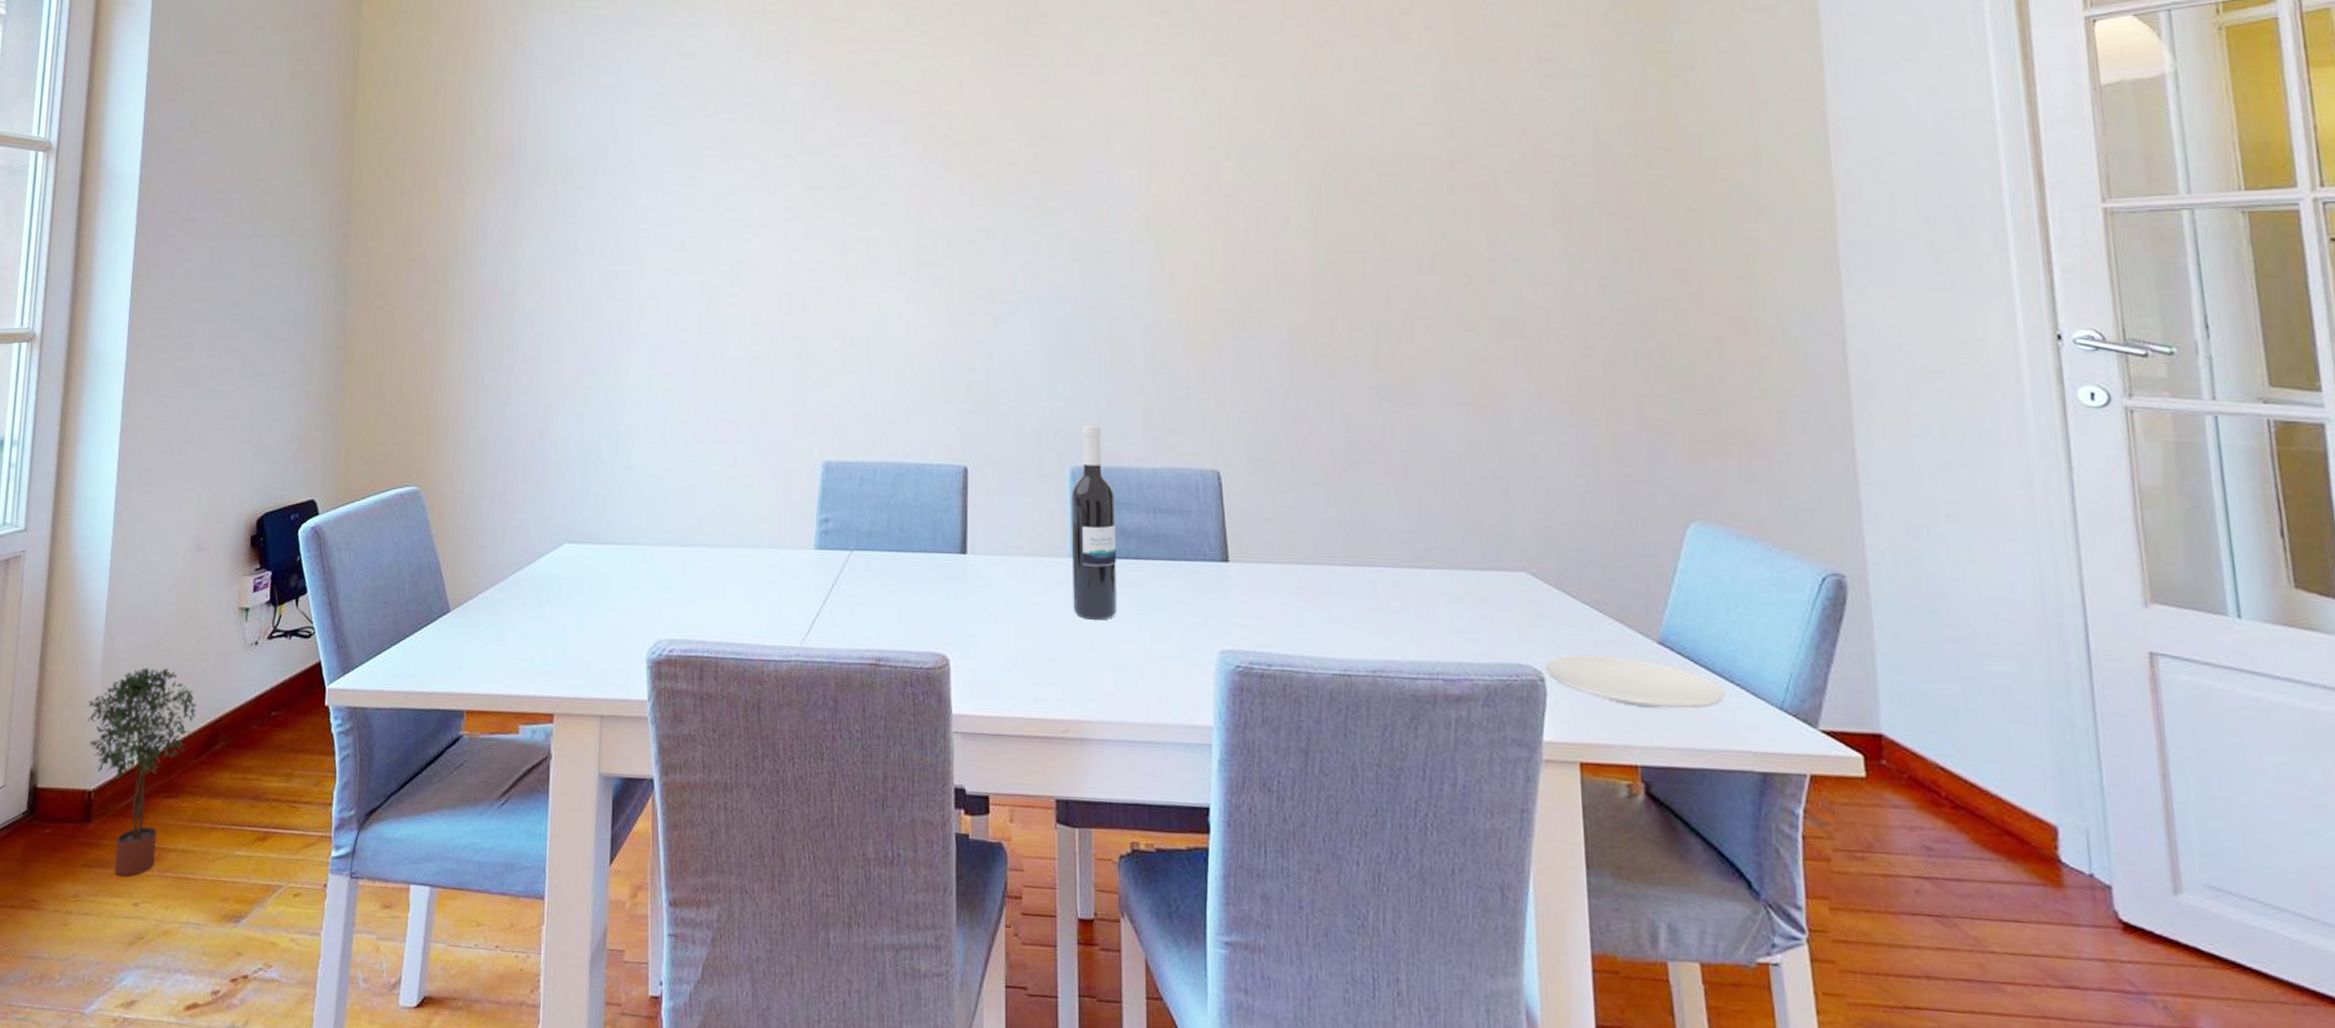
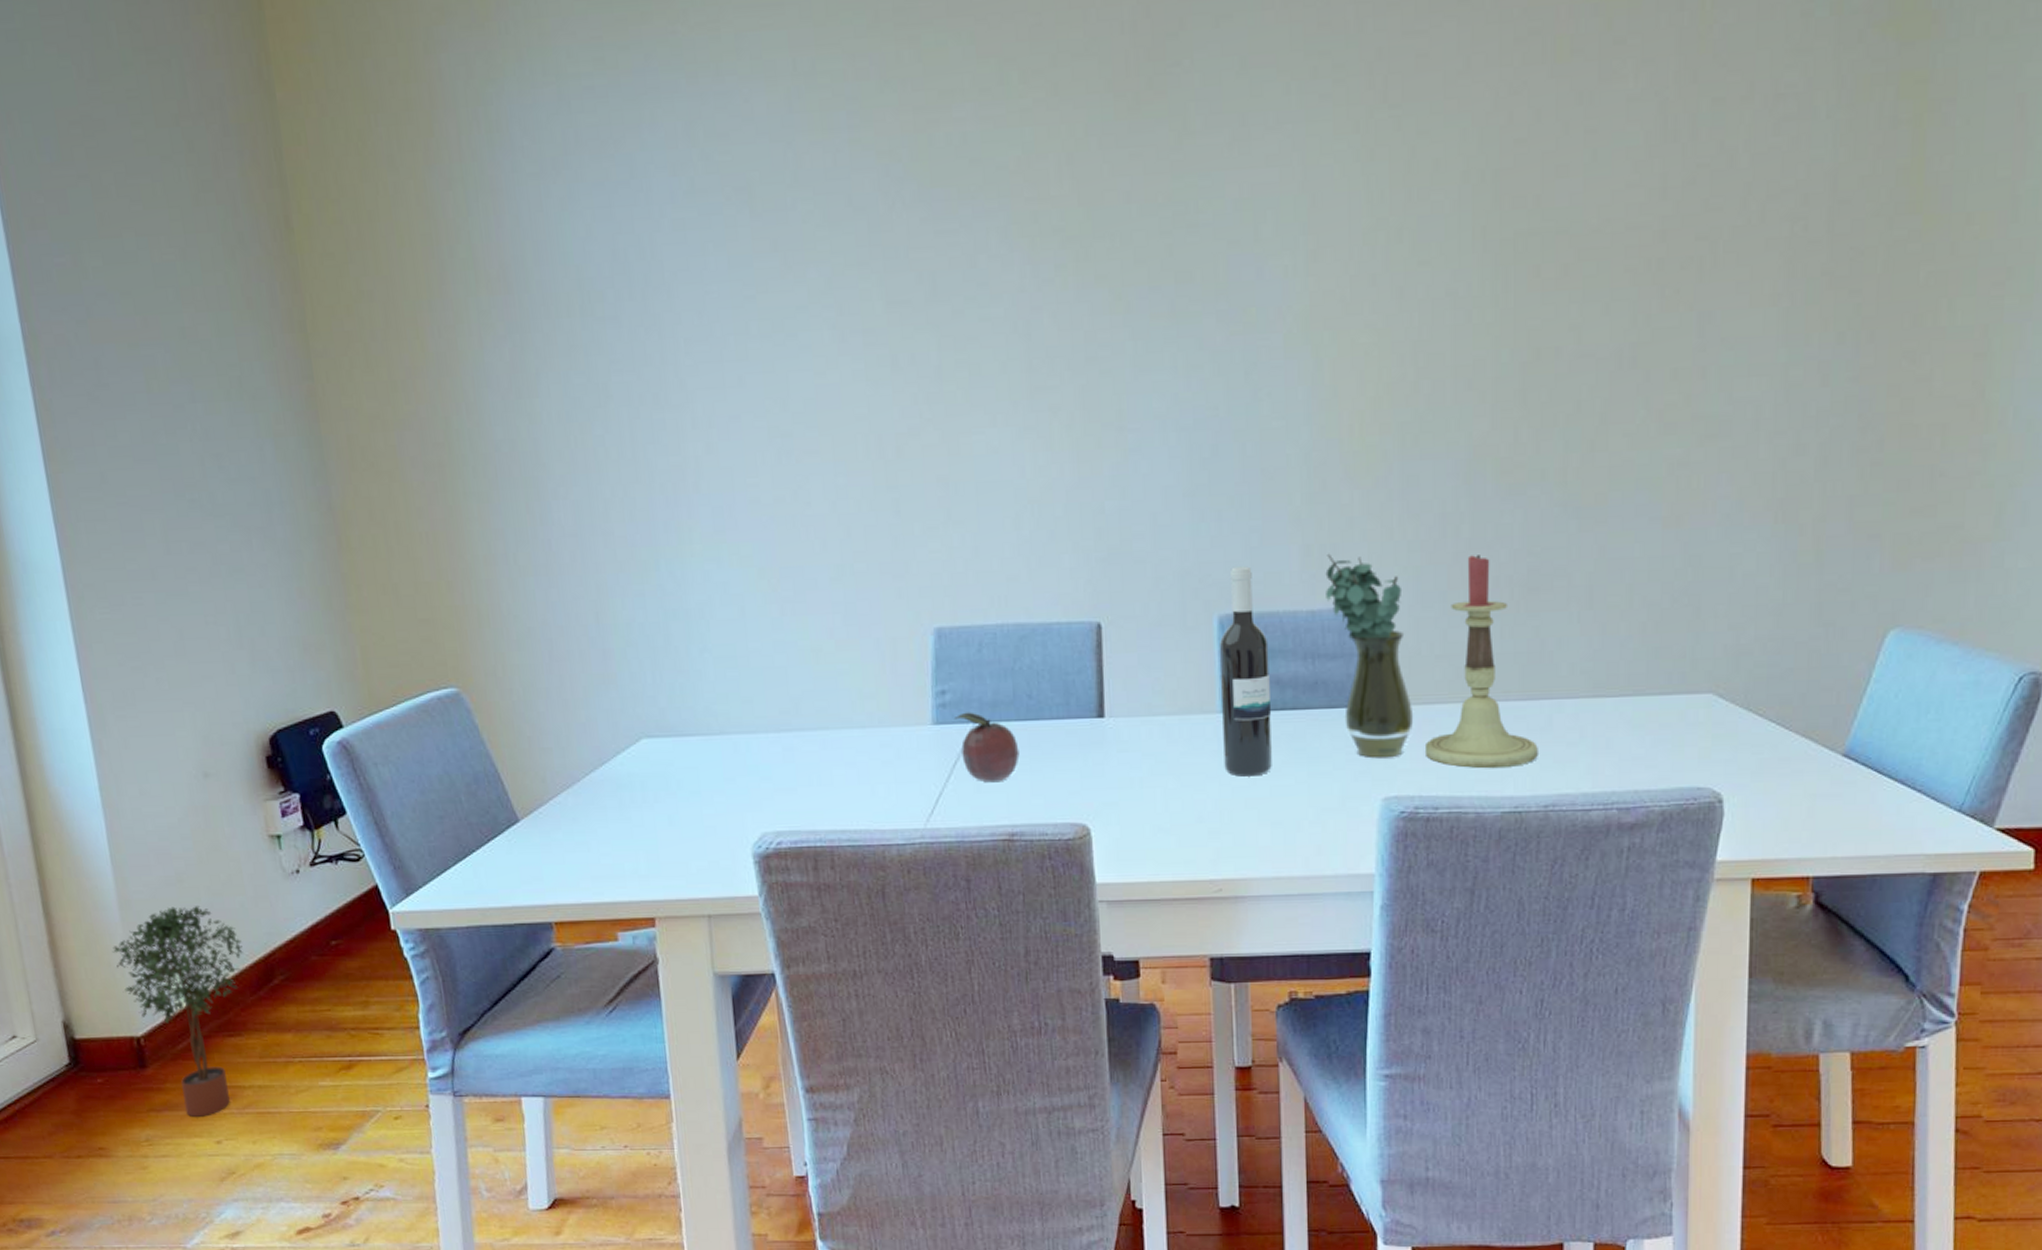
fruit: none [834,540,890,608] -> present [953,712,1020,783]
vase: none [1166,418,1247,612] -> present [1325,553,1414,759]
candlestick: none [1259,428,1364,630] -> present [1426,555,1538,768]
plate: present [1544,654,1725,709] -> none [1723,772,1905,820]

